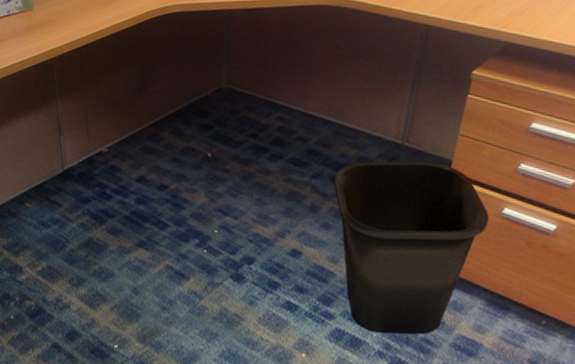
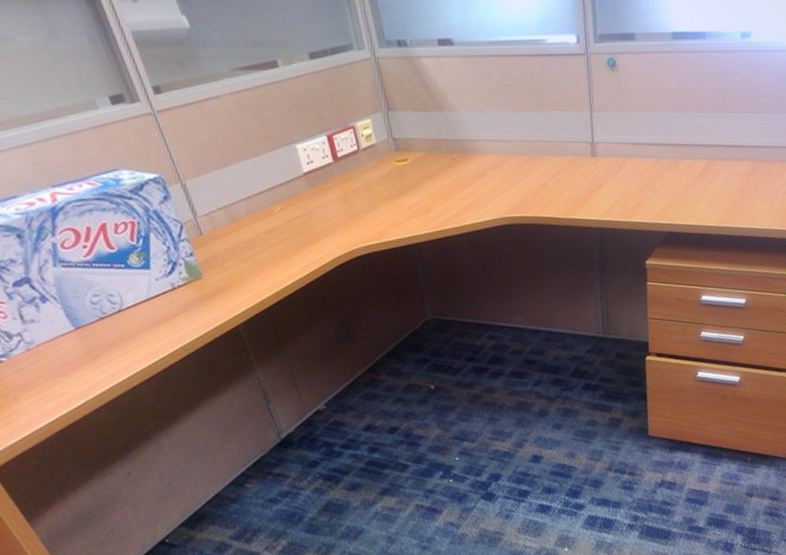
waste bin: present [333,161,489,335] -> none [553,346,689,510]

